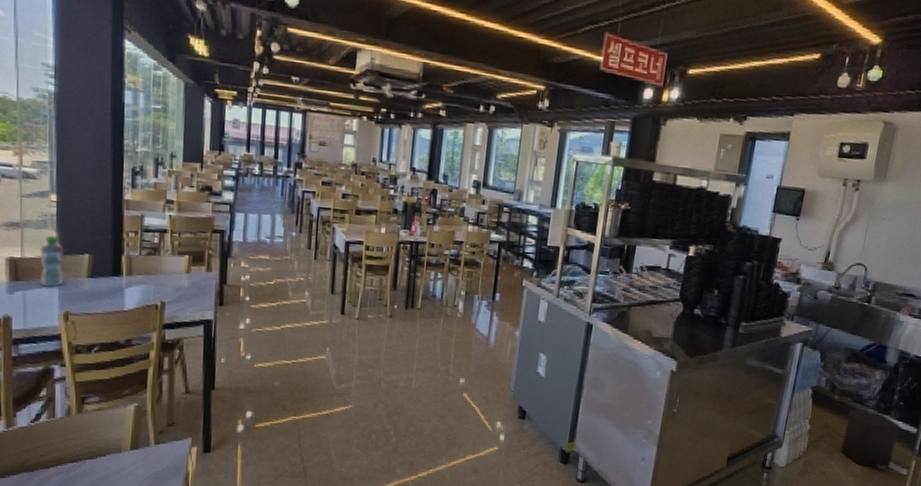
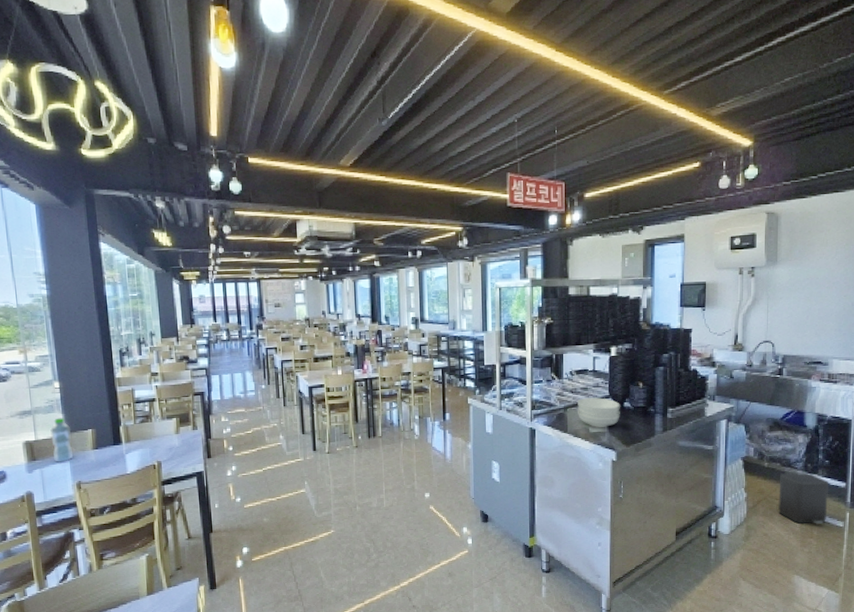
bowl: none [641,298,690,333] -> present [578,398,620,427]

